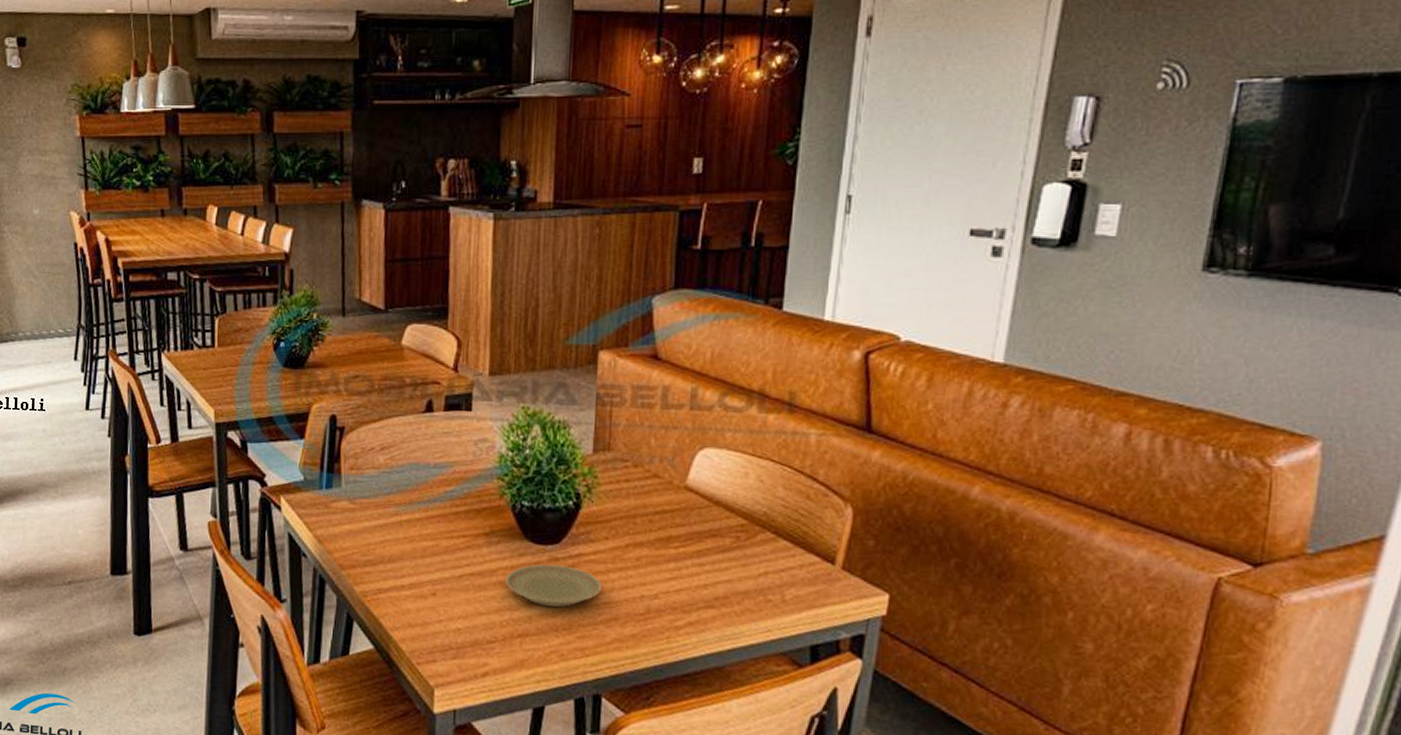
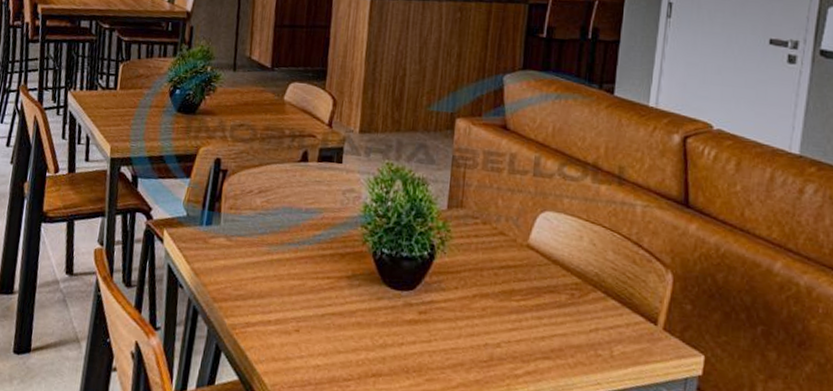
plate: present [504,564,601,607] -> none [363,308,450,350]

